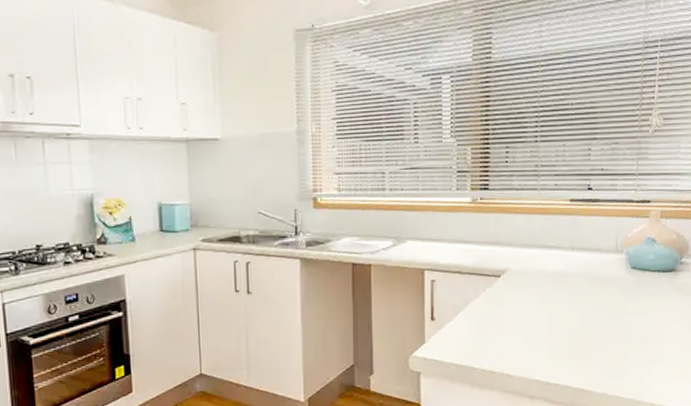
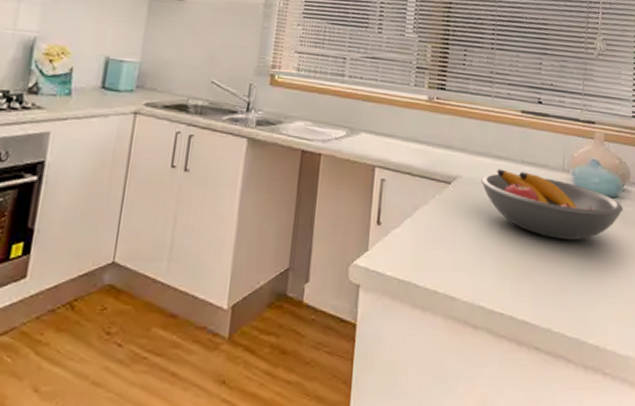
fruit bowl: none [531,257,681,315] -> present [481,169,624,240]

